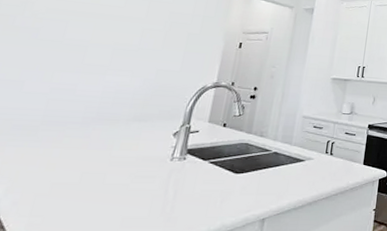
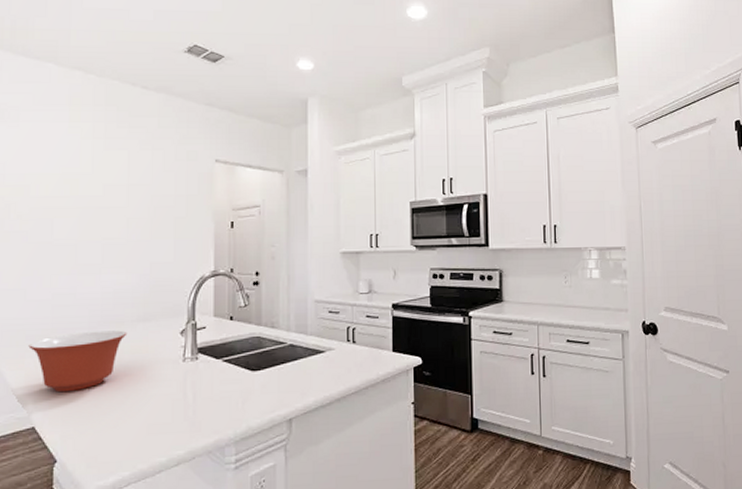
mixing bowl: none [12,126,121,181] -> present [28,330,128,391]

